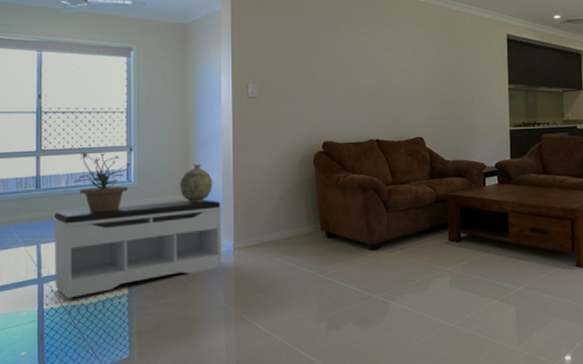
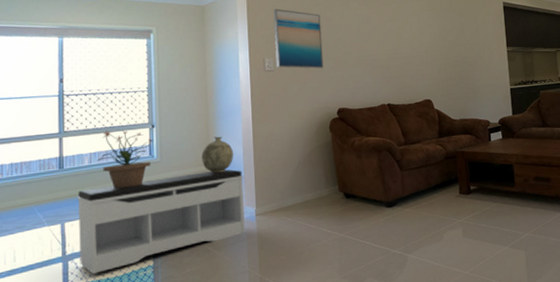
wall art: none [259,30,310,97] -> present [273,8,324,69]

